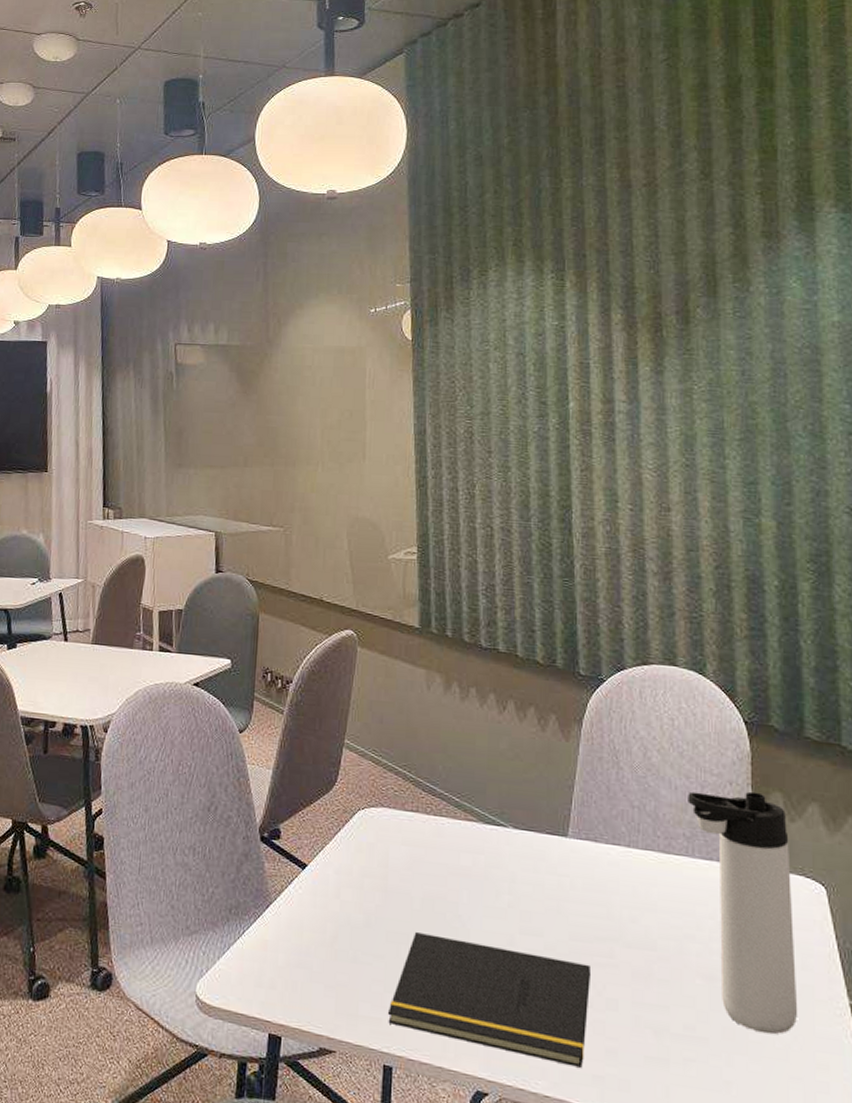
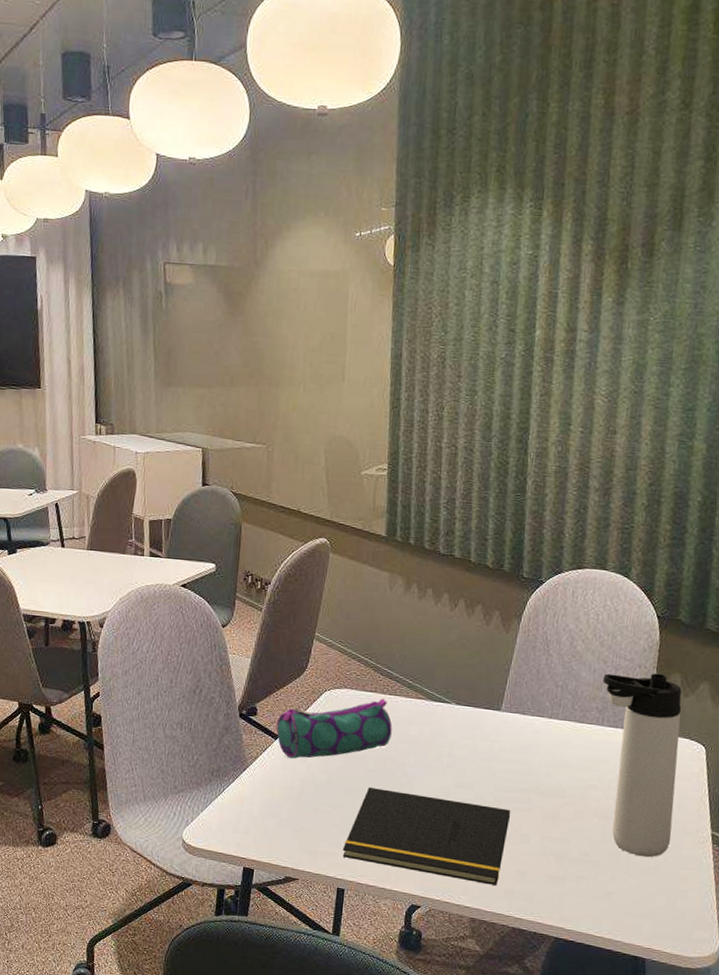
pencil case: none [303,820,439,894] -> present [276,698,392,759]

